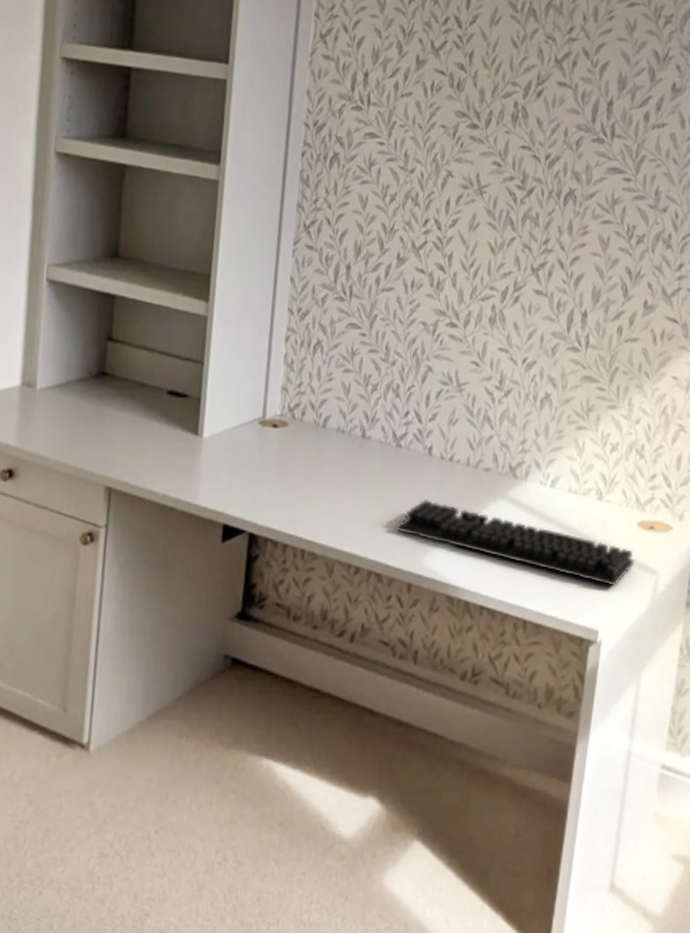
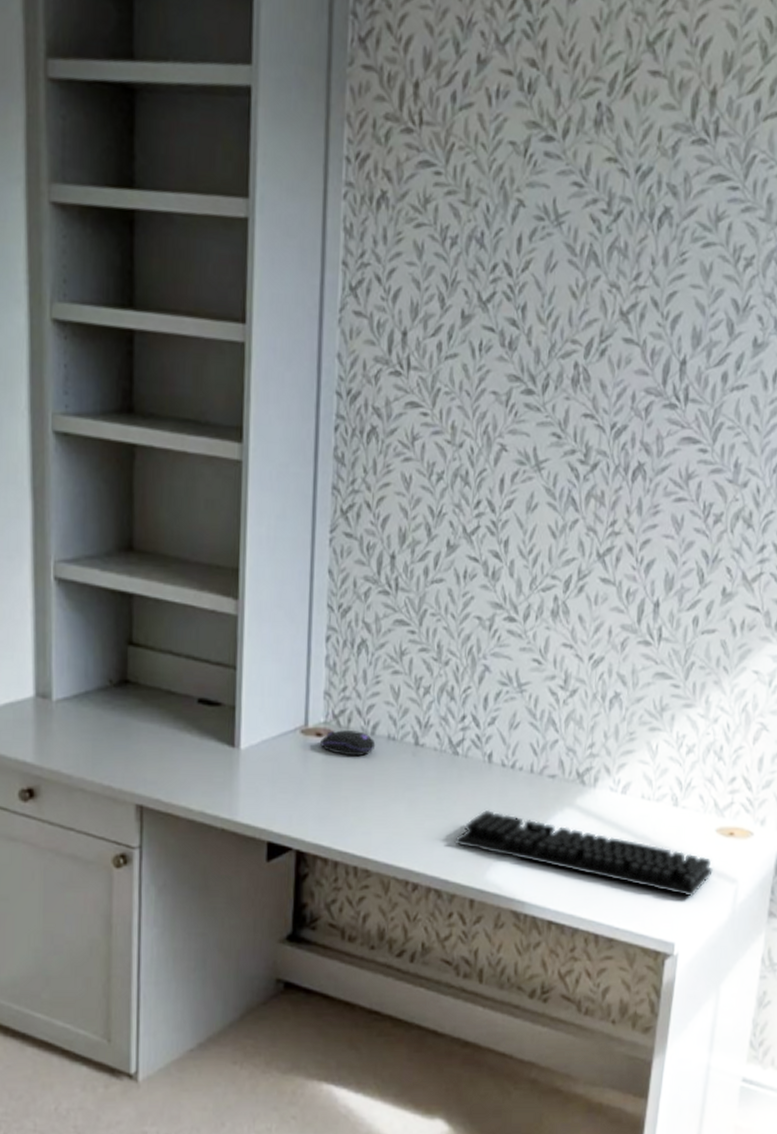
computer mouse: none [276,422,327,447] -> present [320,730,376,757]

